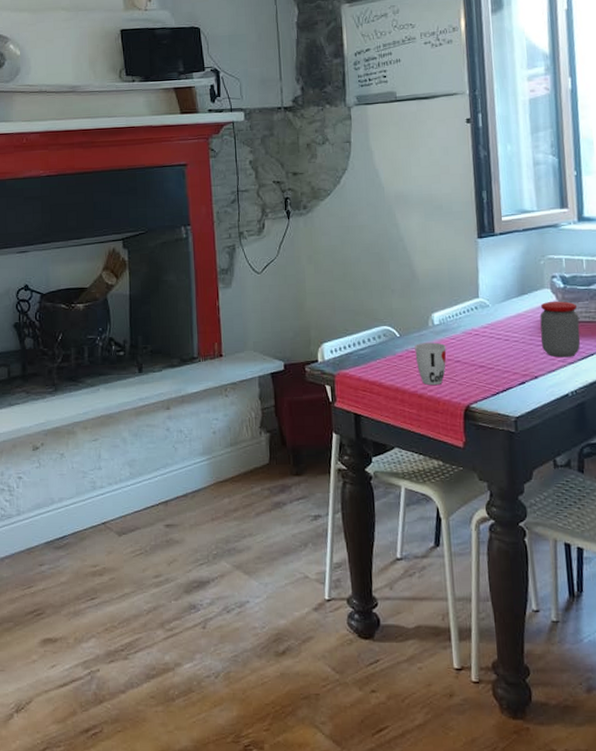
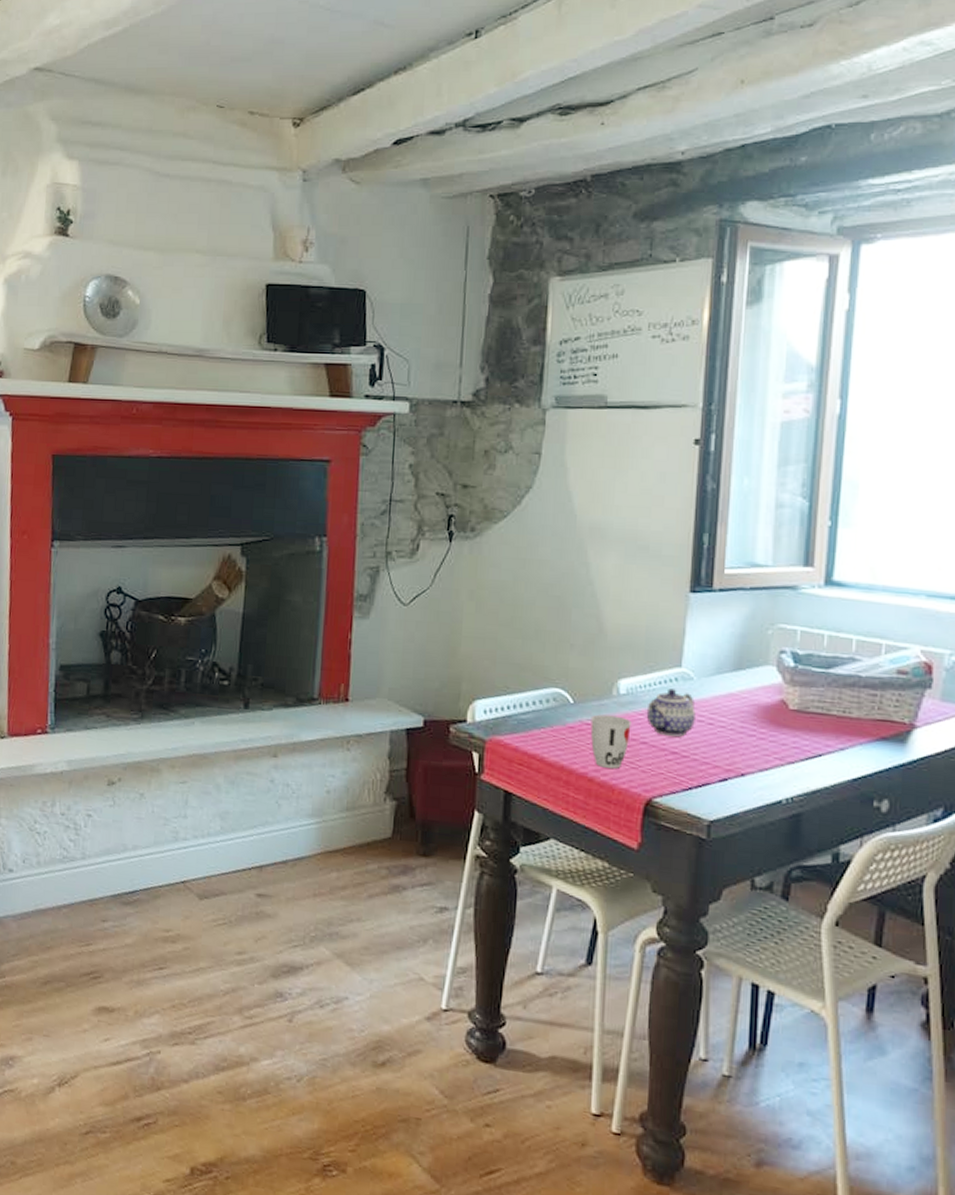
teapot: none [456,316,495,354] -> present [646,688,696,737]
jar: present [540,301,581,358] -> none [755,682,809,756]

